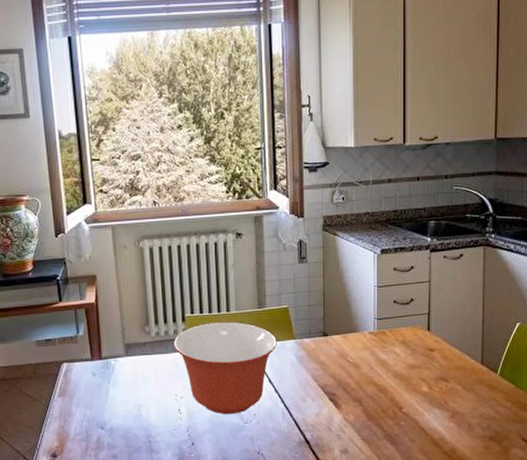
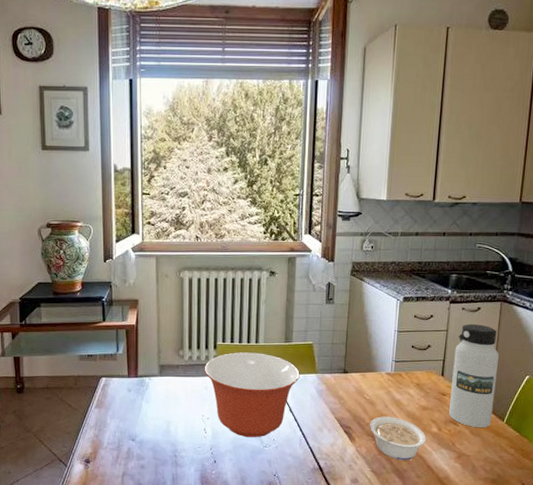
legume: none [356,379,416,425] -> present [370,416,426,460]
water bottle: none [439,272,486,383] -> present [449,324,499,427]

